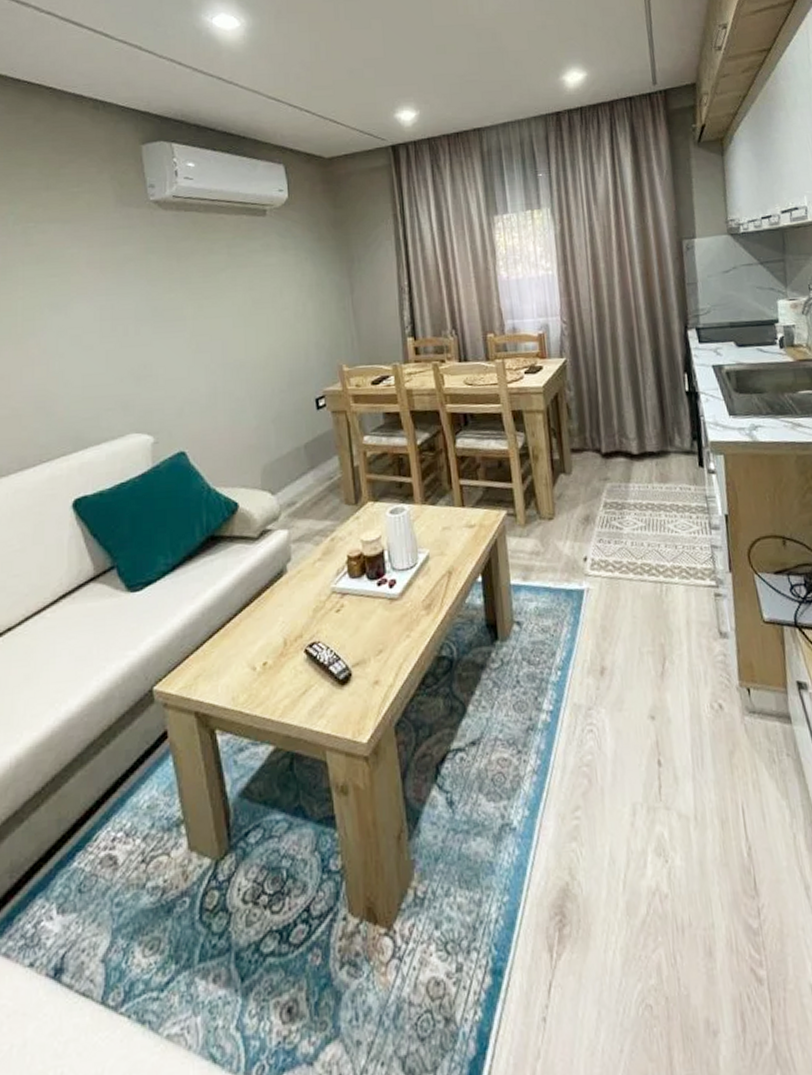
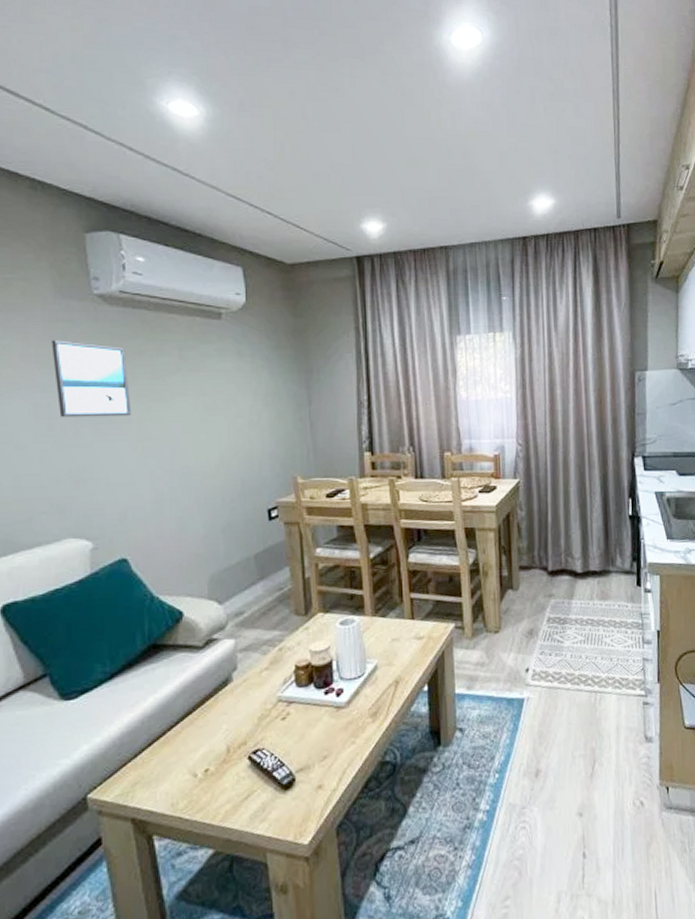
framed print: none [114,245,186,319] -> present [51,340,132,418]

